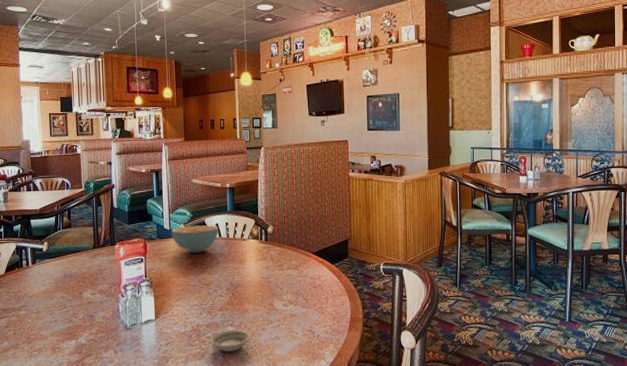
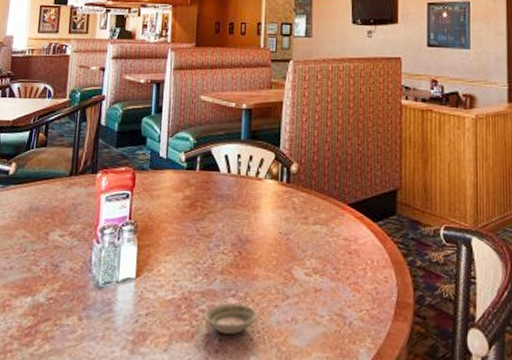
cereal bowl: present [171,225,219,253] -> none [167,155,228,192]

